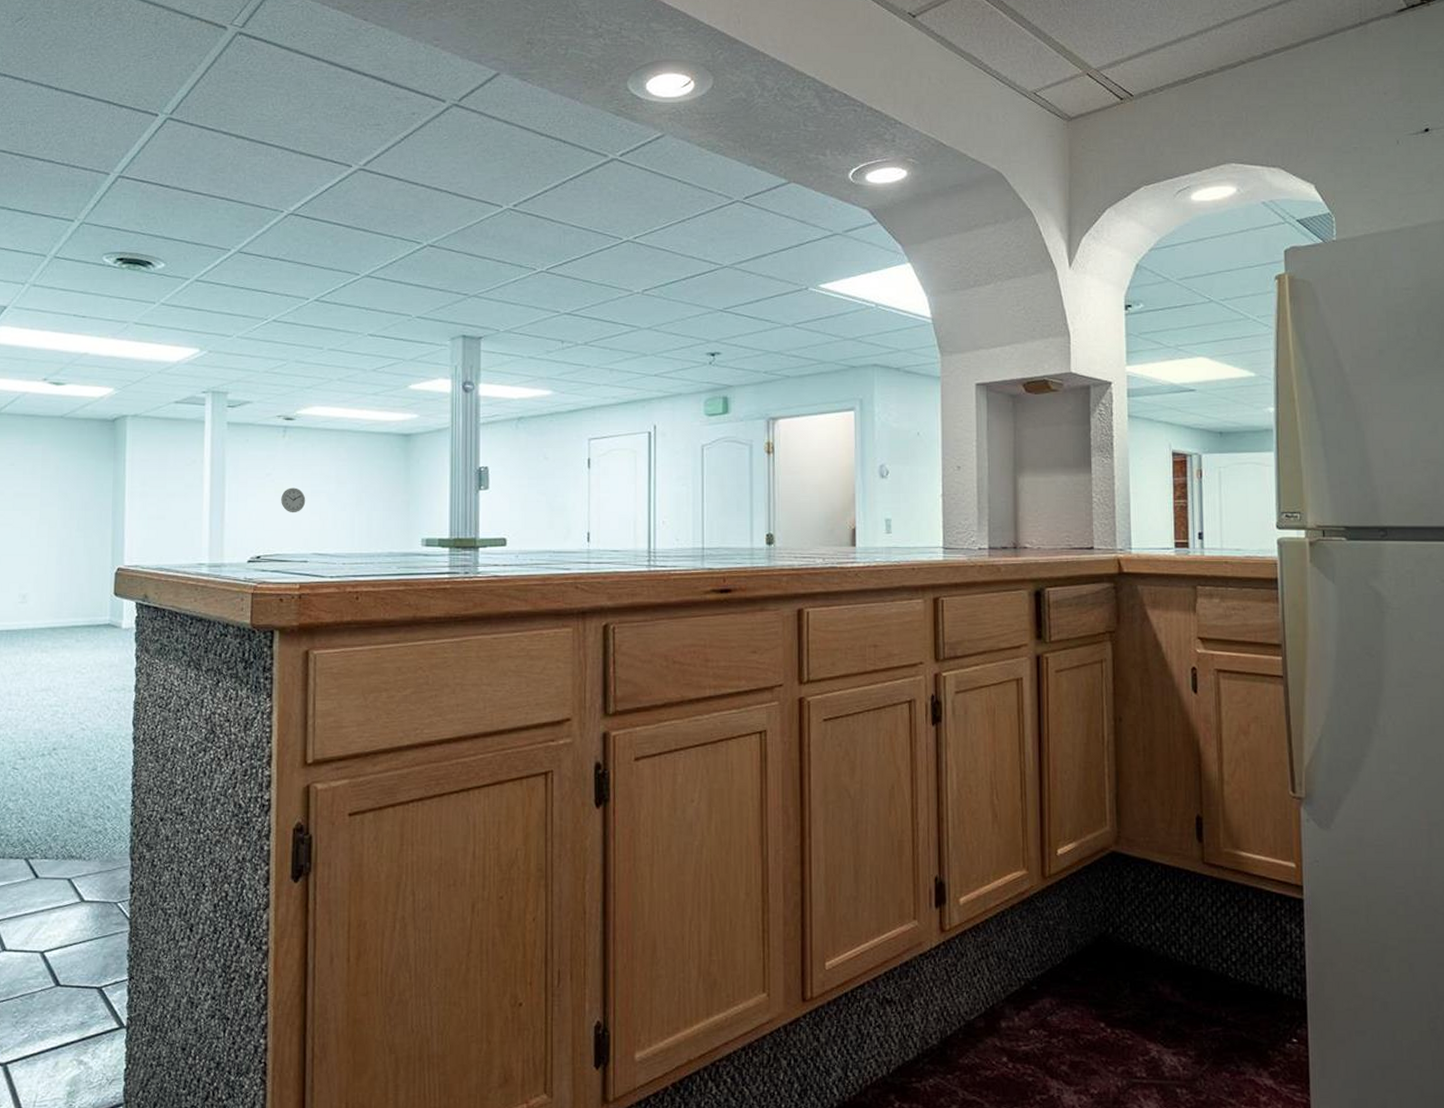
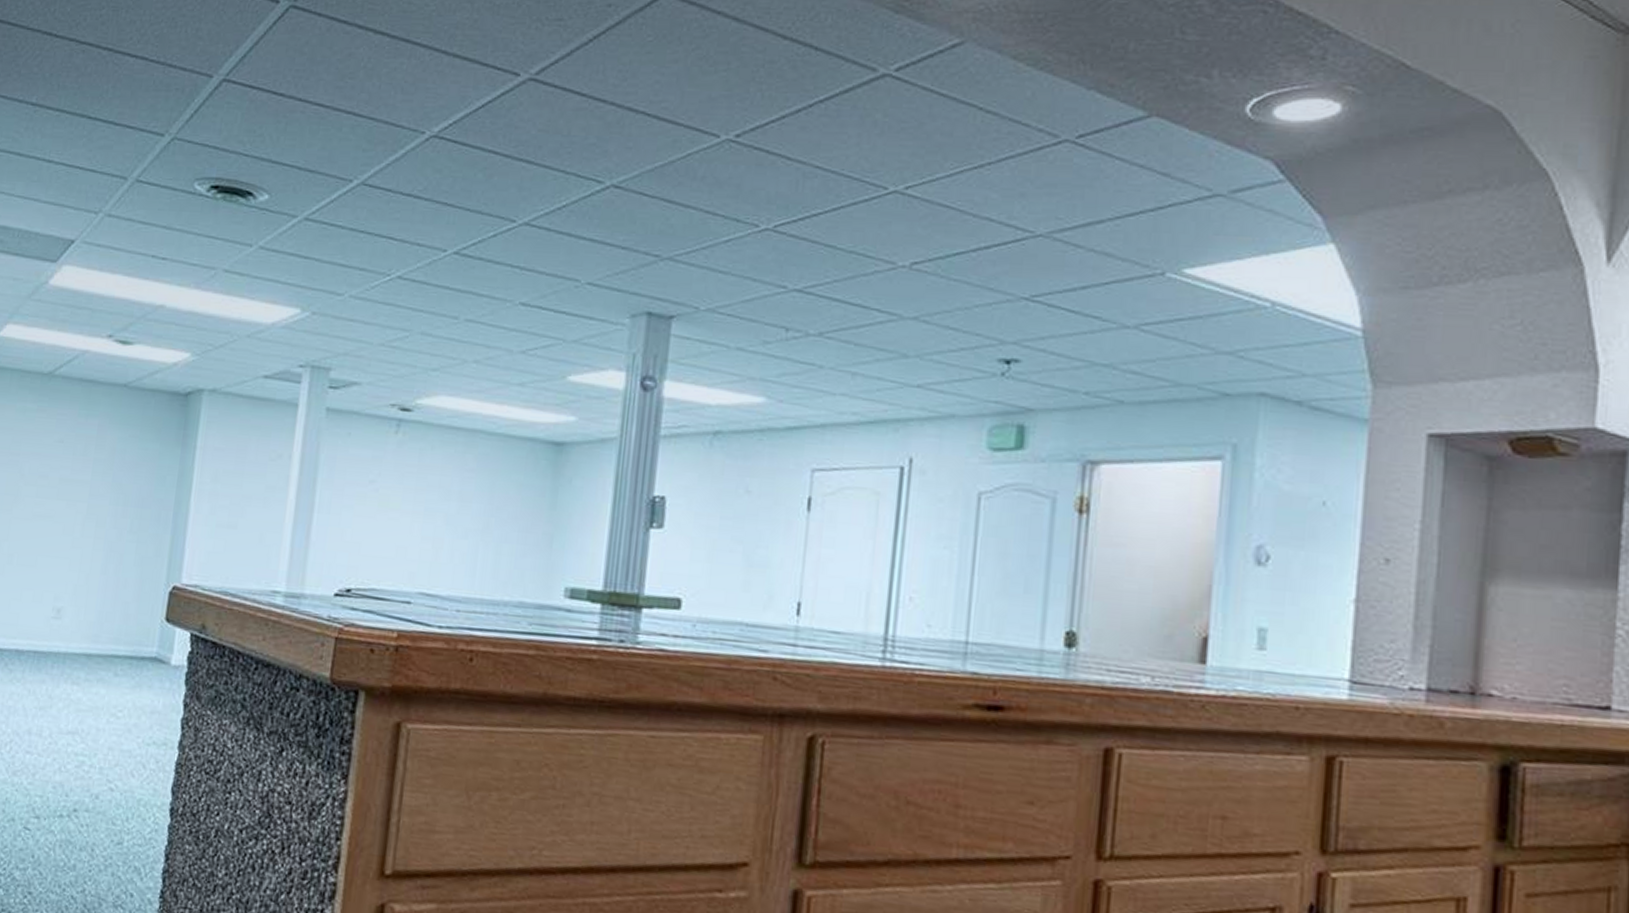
wall clock: present [281,487,306,513] -> none [384,501,417,537]

